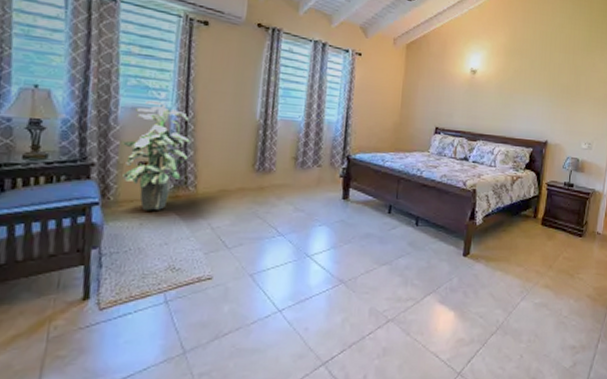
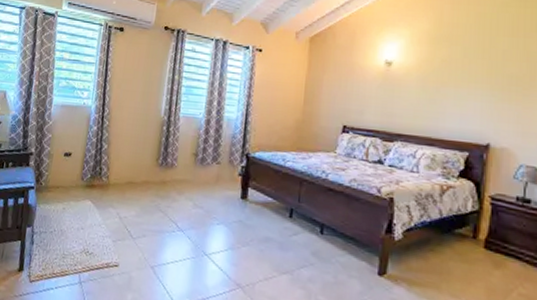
indoor plant: present [121,100,190,211] -> none [52,99,105,197]

